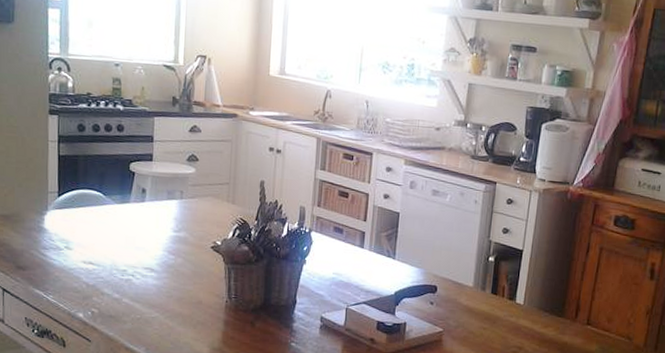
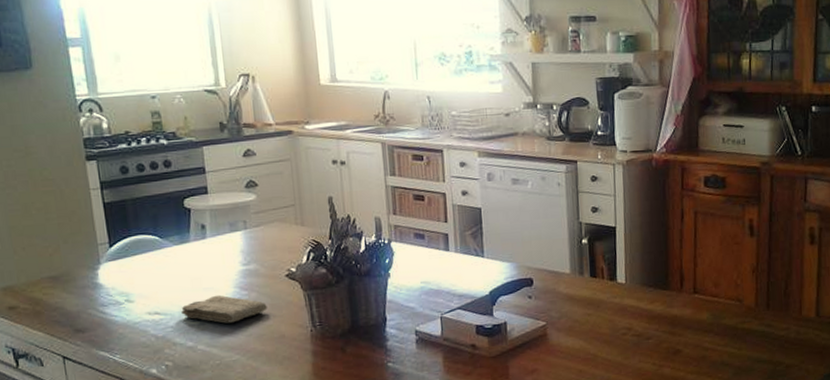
washcloth: none [113,255,190,283] -> present [181,294,268,323]

